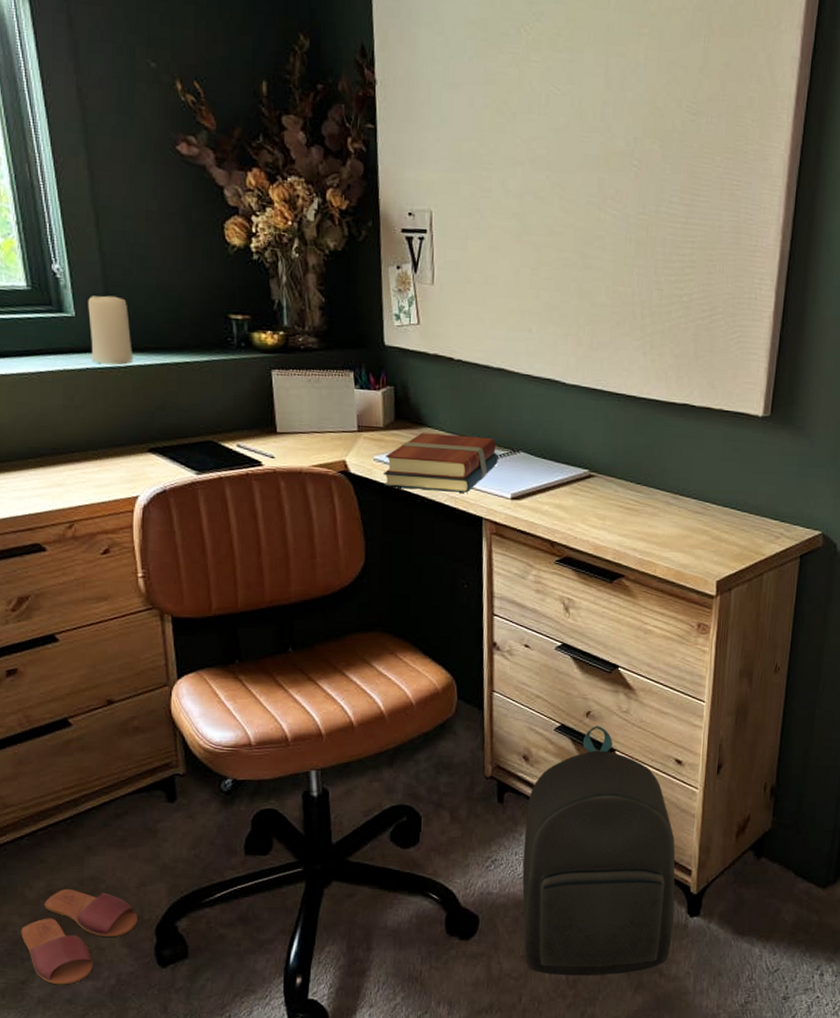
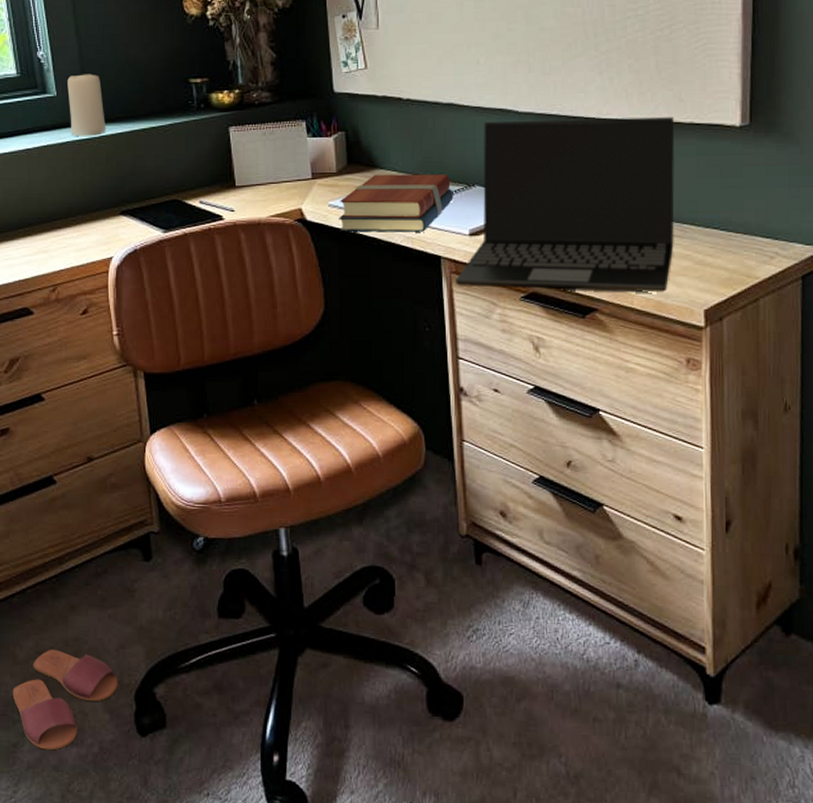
laptop: none [495,390,707,564] -> present [456,117,675,293]
backpack: present [522,726,676,976] -> none [507,477,689,772]

